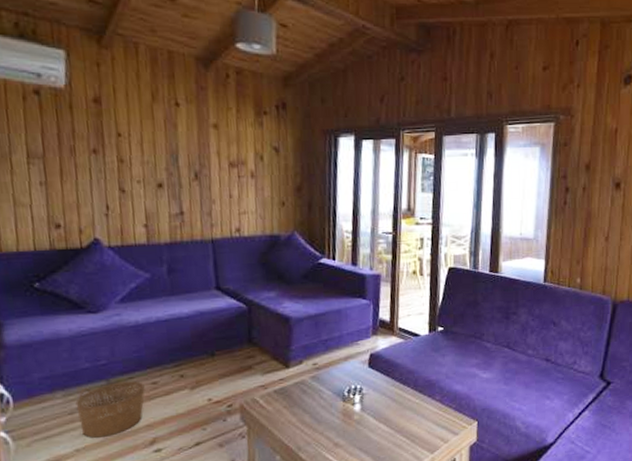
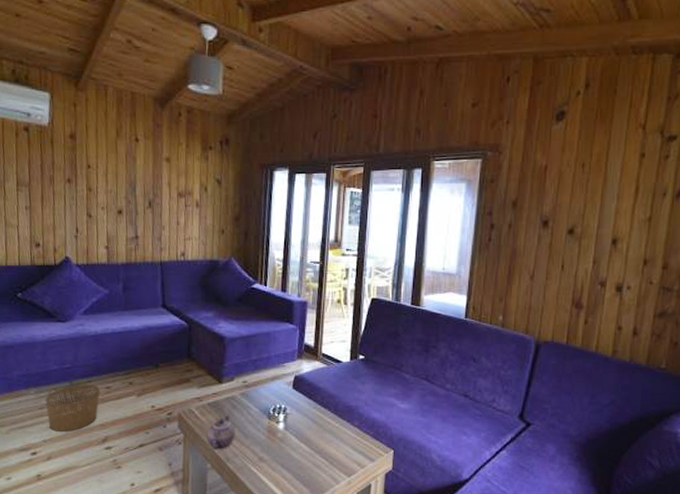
teapot: none [274,400,308,440] -> present [206,414,236,450]

